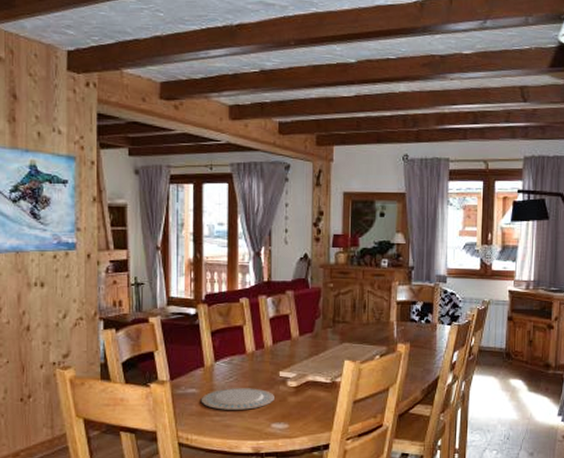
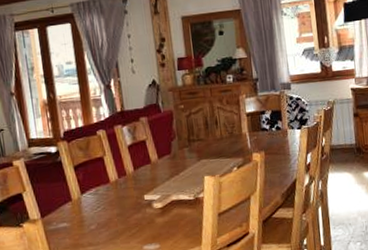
plate: present [201,388,274,410] -> none [72,214,143,240]

